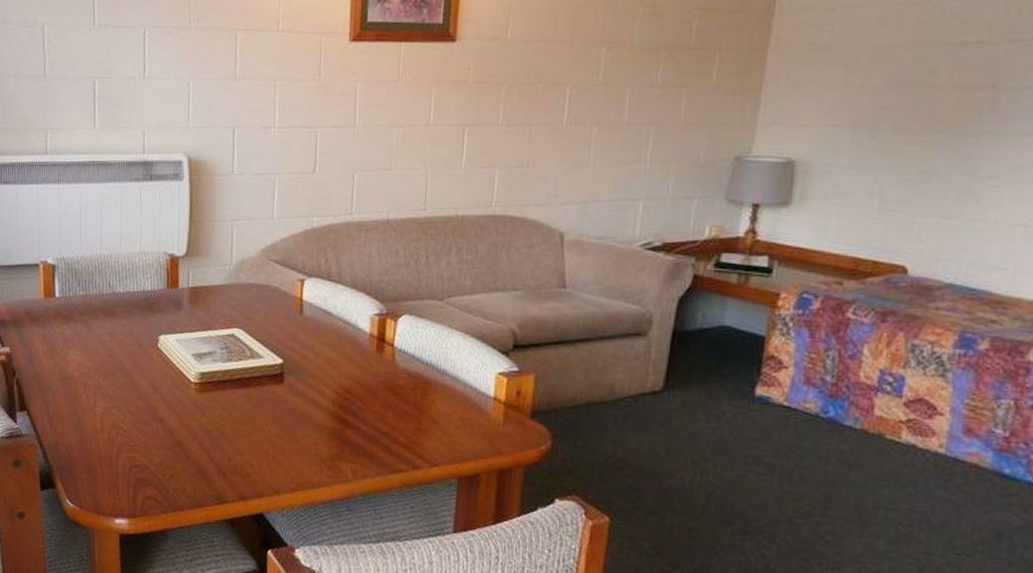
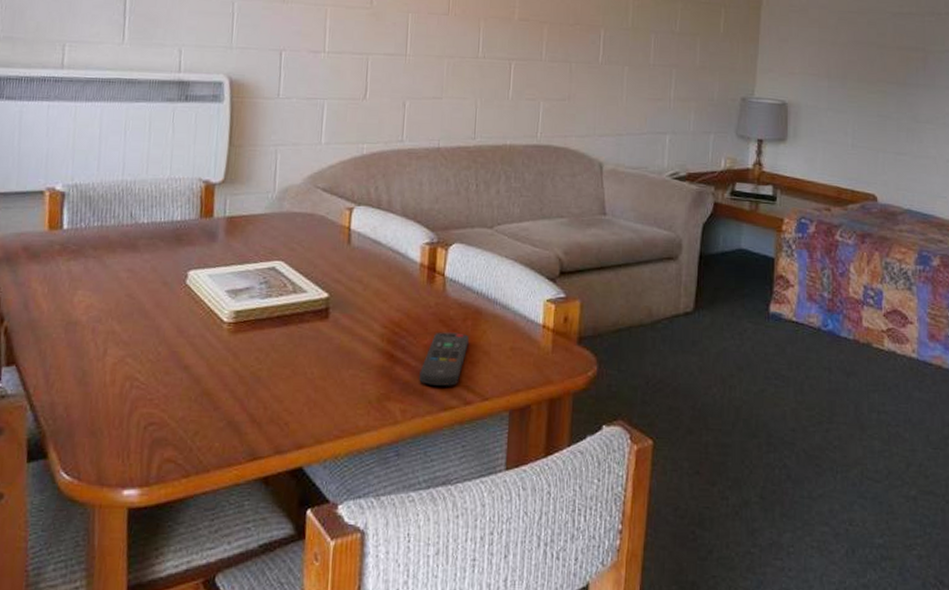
remote control: none [369,399,418,451] -> present [419,332,469,386]

